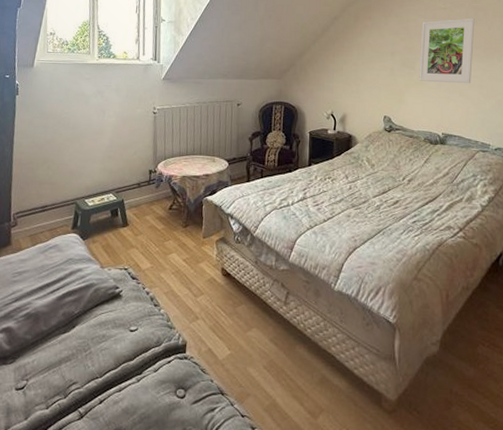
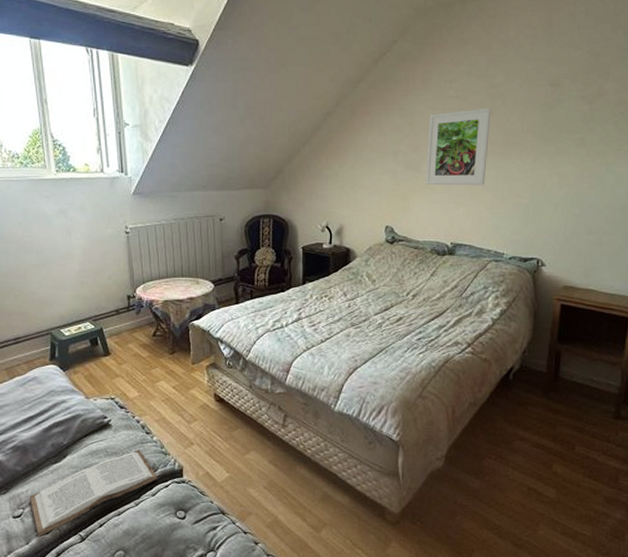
book: none [34,321,161,412] -> present [30,449,157,537]

